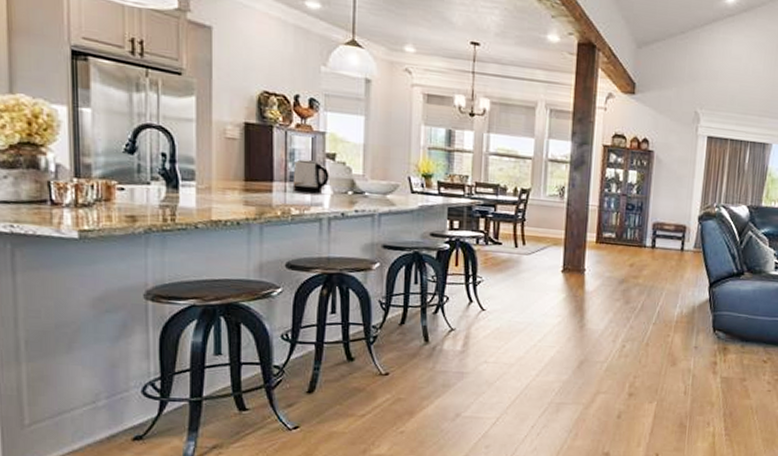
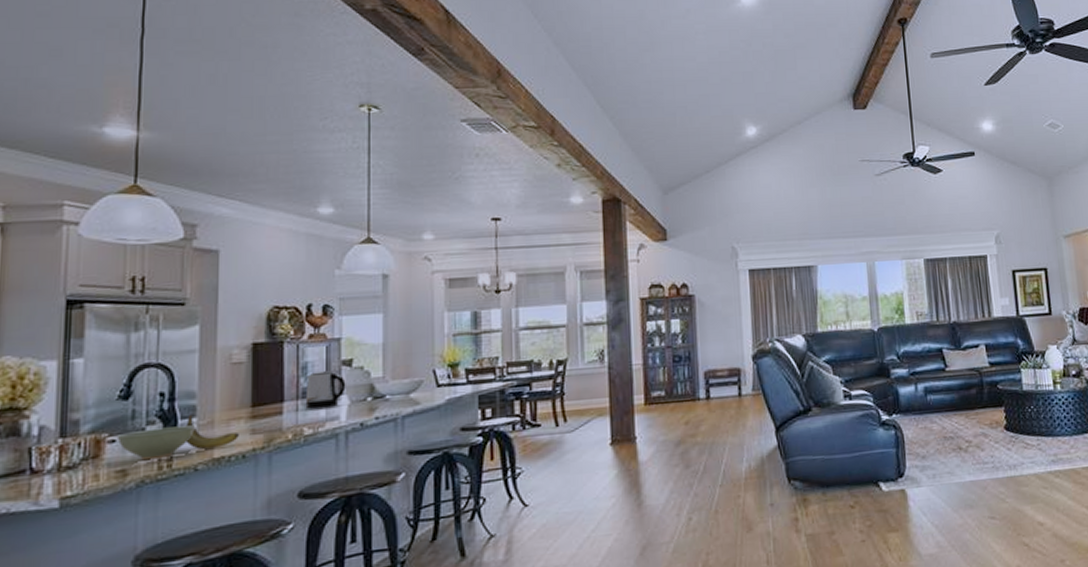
bowl: none [125,183,196,213] -> present [116,425,196,461]
fruit: none [186,177,233,212] -> present [186,414,239,450]

